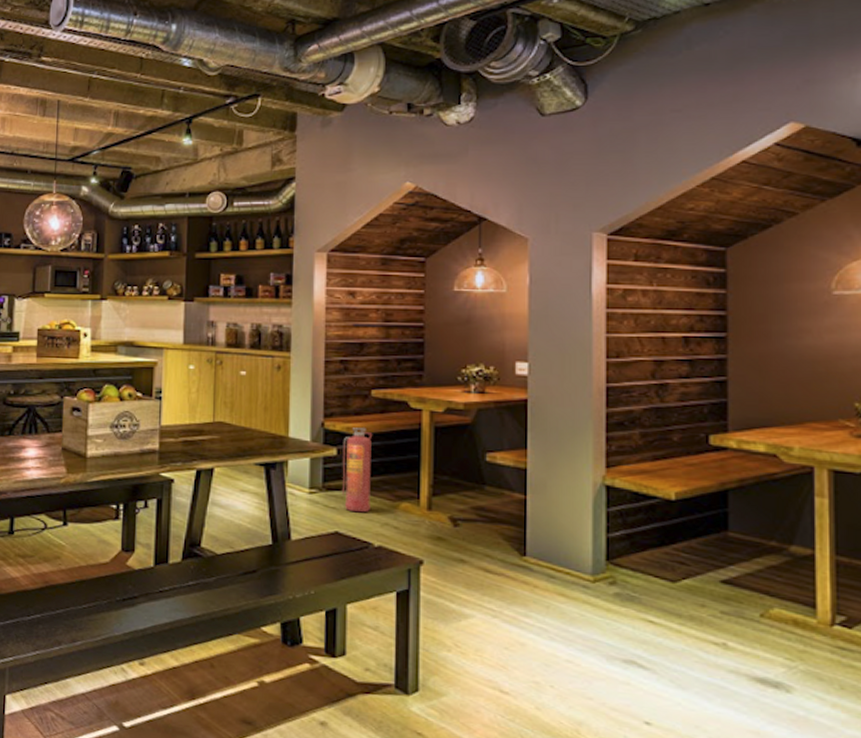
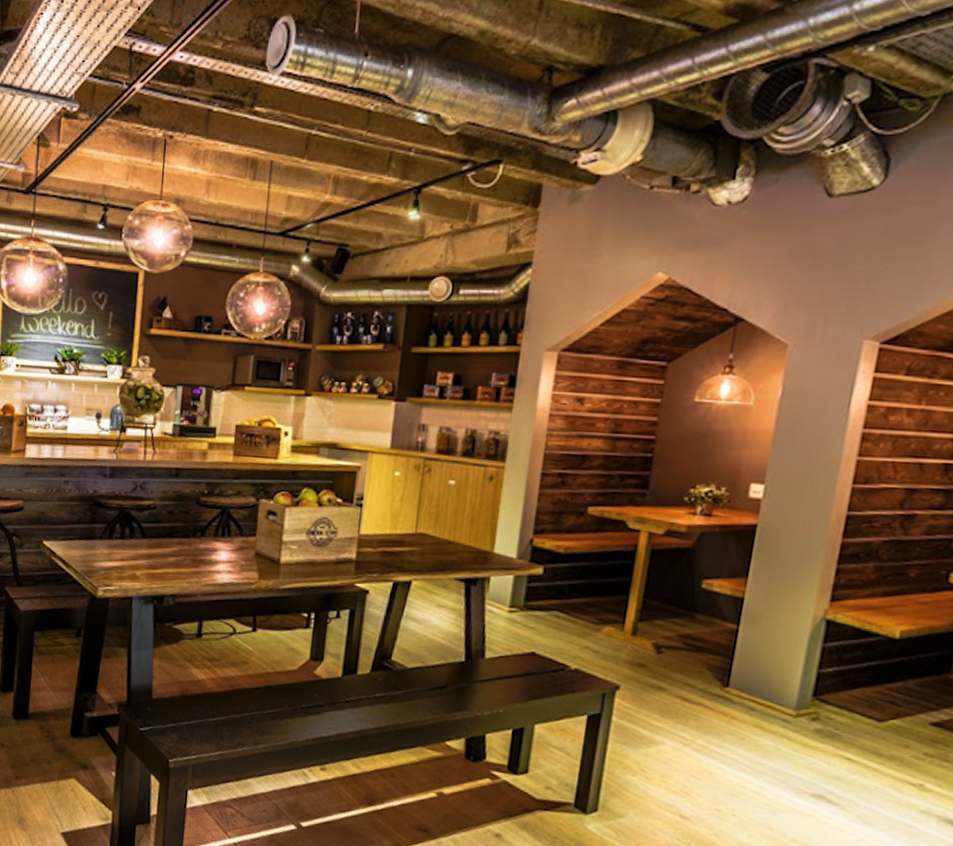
fire extinguisher: present [341,427,372,513] -> none [543,546,583,635]

